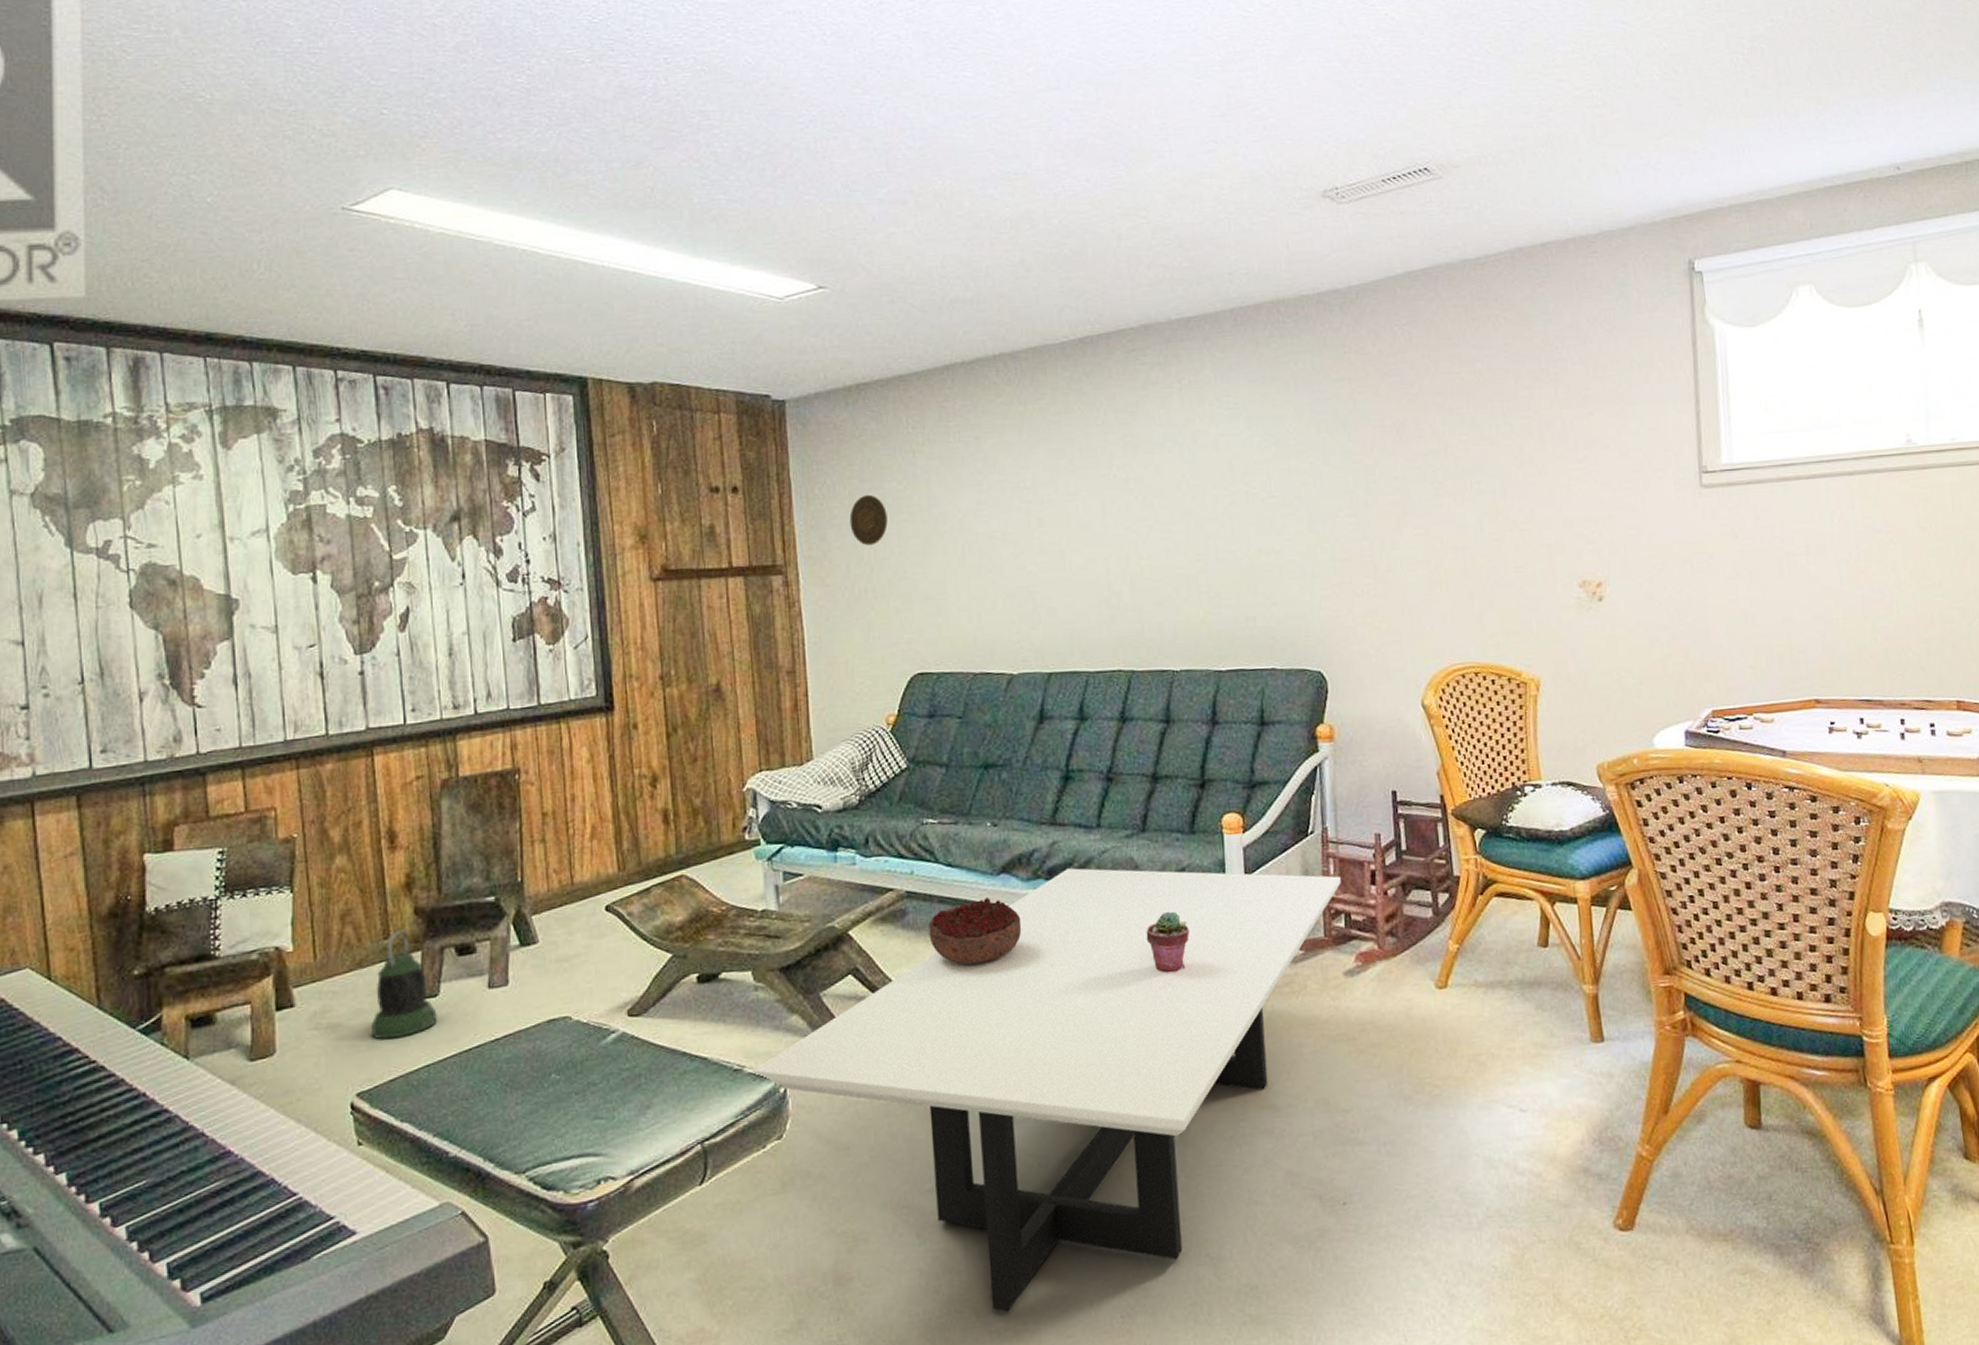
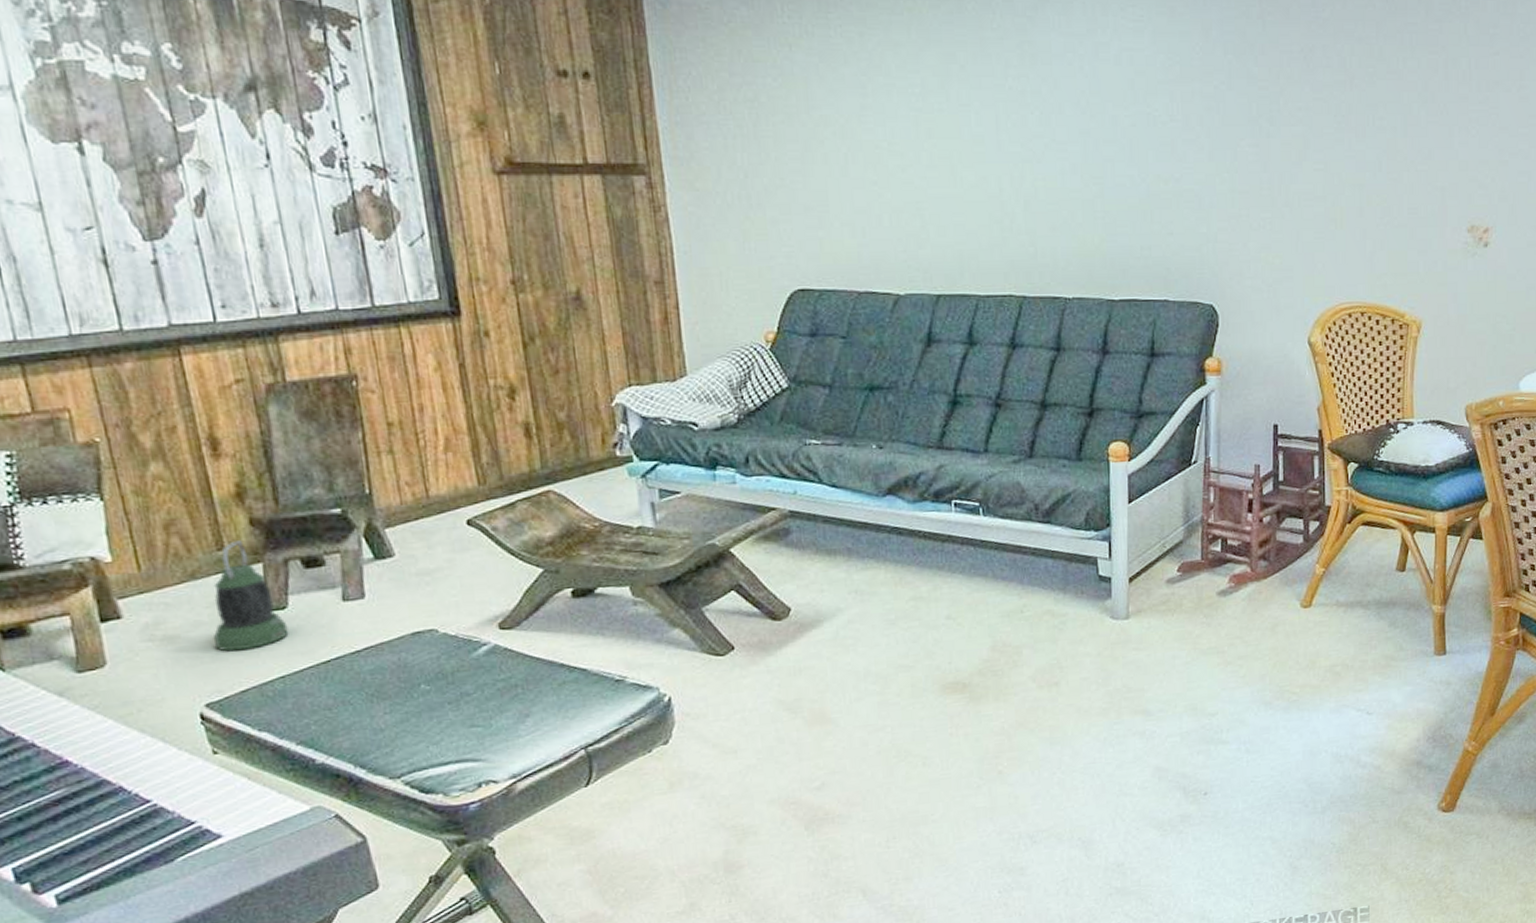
coffee table: present [752,868,1341,1312] -> none [635,491,1220,891]
decorative plate: present [849,494,888,546] -> none [719,90,763,148]
decorative bowl: present [928,896,1022,966] -> none [813,517,908,583]
potted succulent: present [1146,911,1190,973] -> none [1030,534,1073,592]

